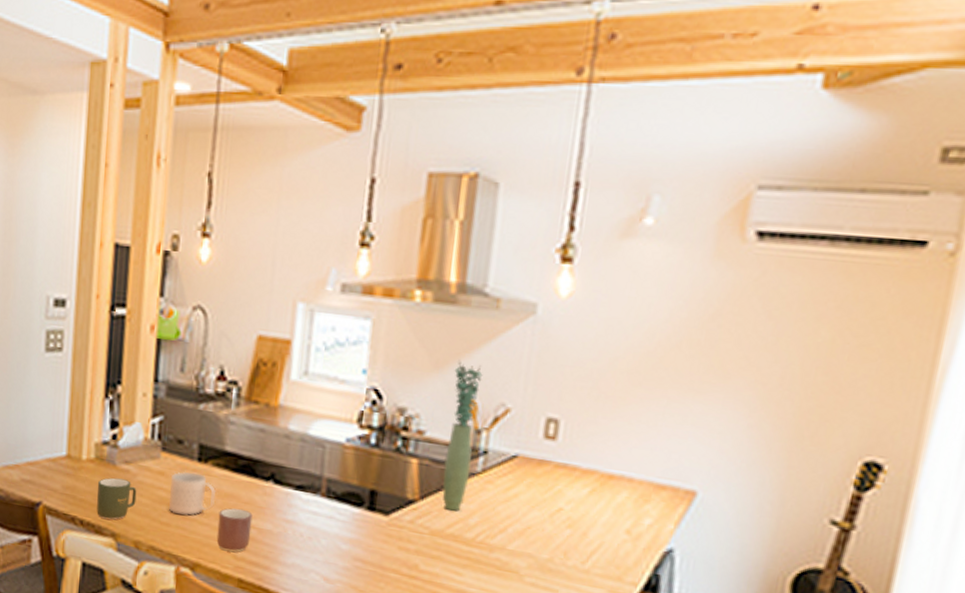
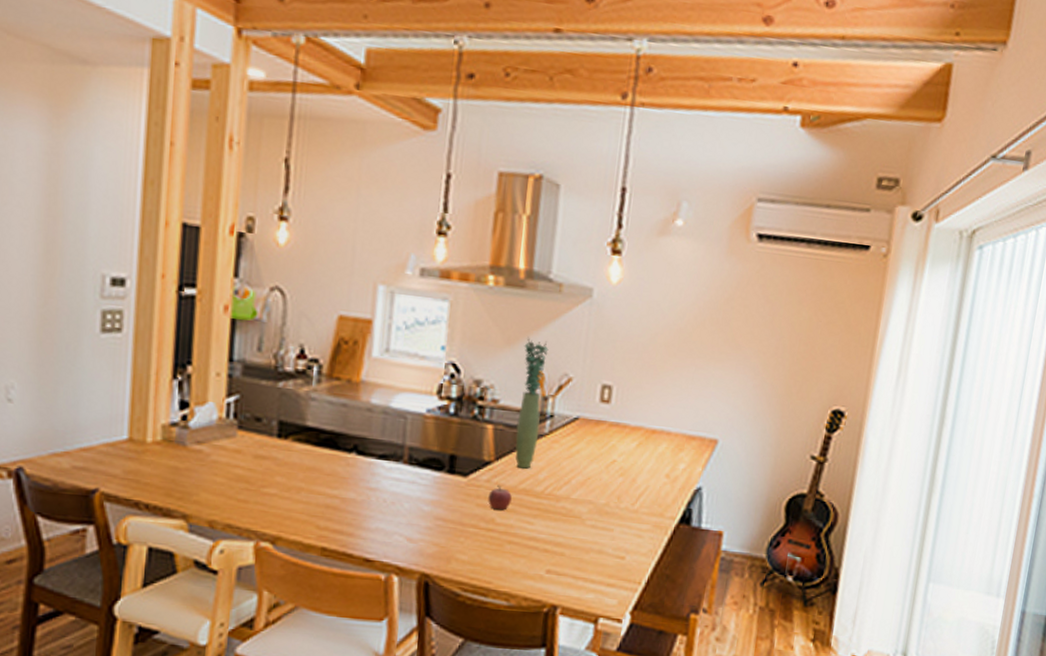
mug: present [97,477,137,520] -> none [164,458,211,502]
mug: present [169,471,215,517] -> none [247,448,297,492]
mug: present [216,508,253,553] -> none [298,480,336,523]
fruit: none [411,527,438,557] -> present [488,485,512,510]

